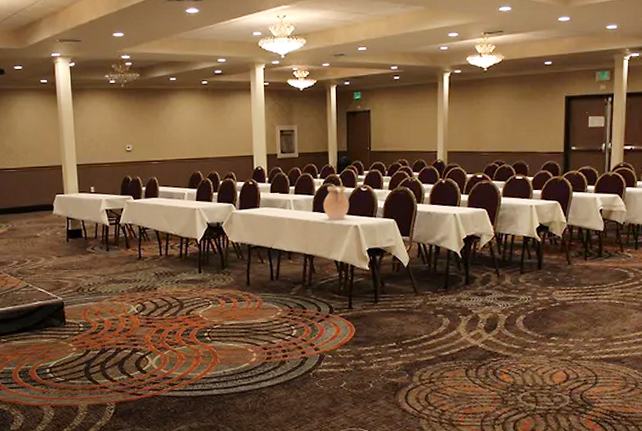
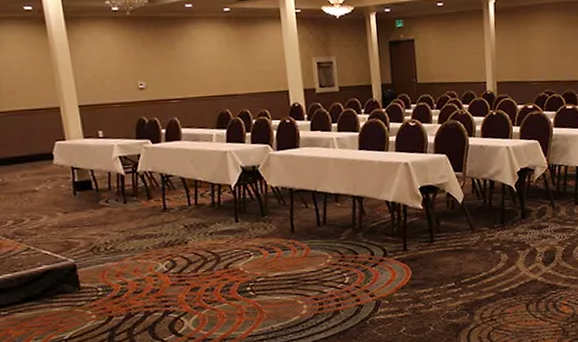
pitcher: present [323,185,350,221] -> none [369,120,398,159]

